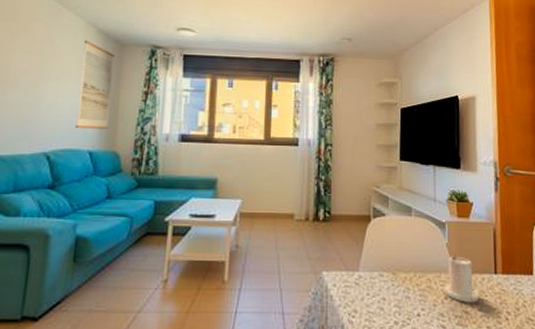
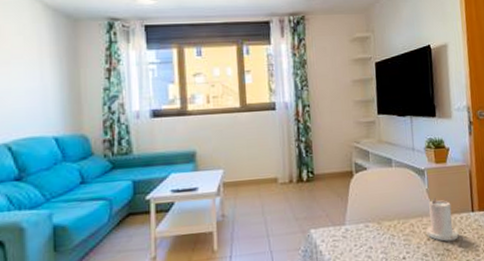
wall art: present [75,40,115,129] -> none [31,18,72,114]

